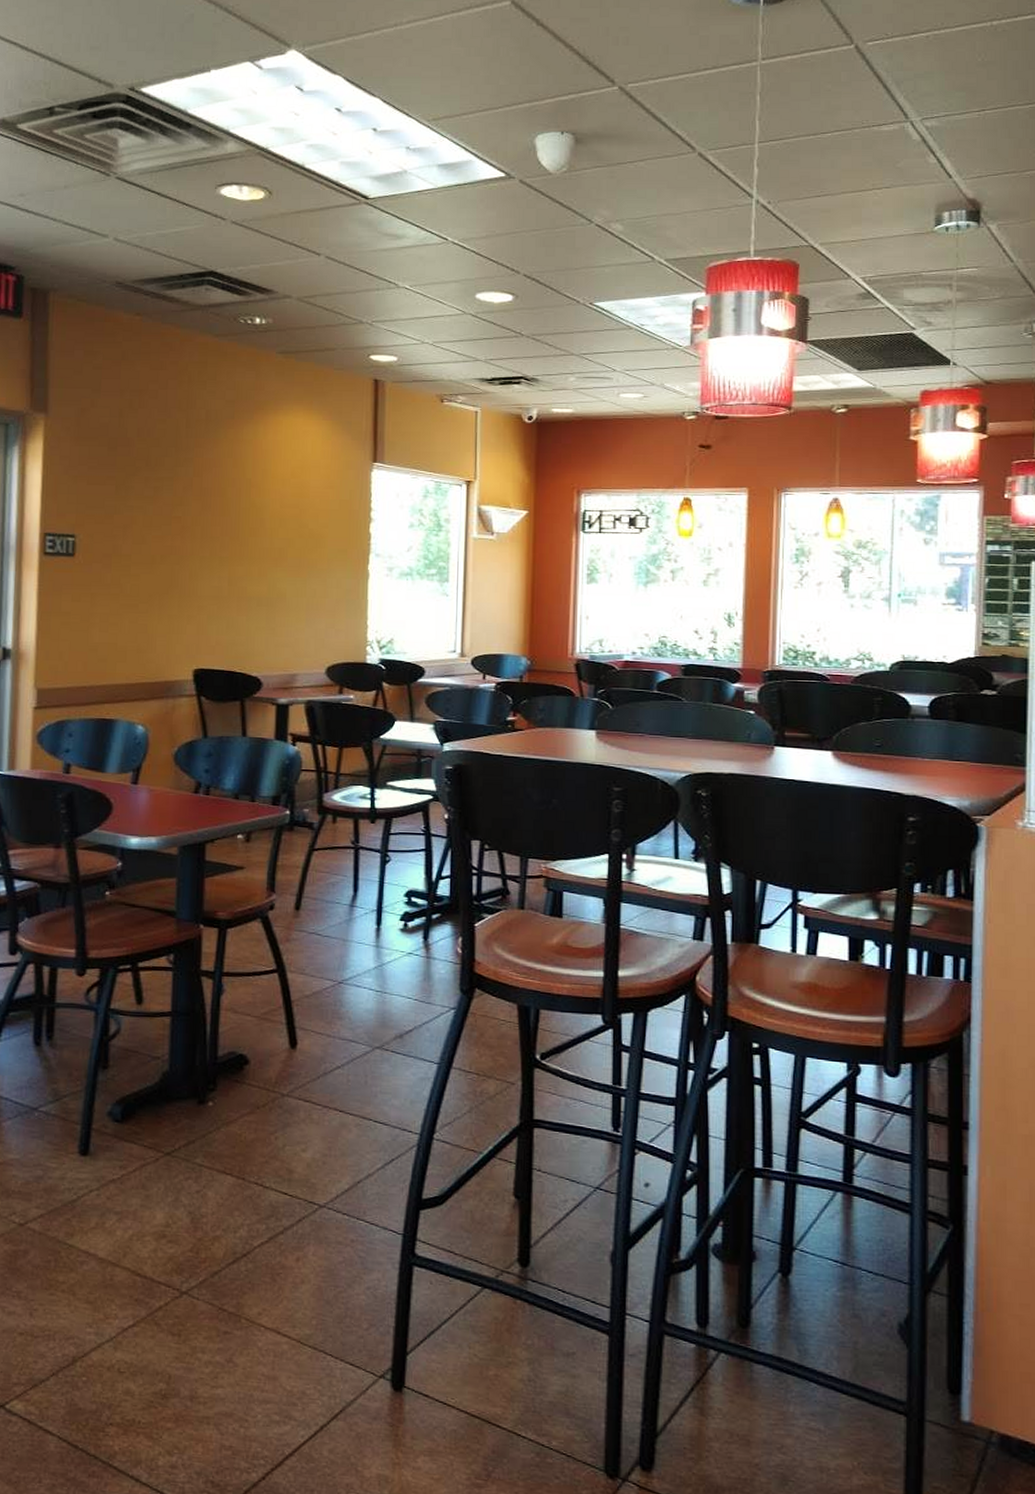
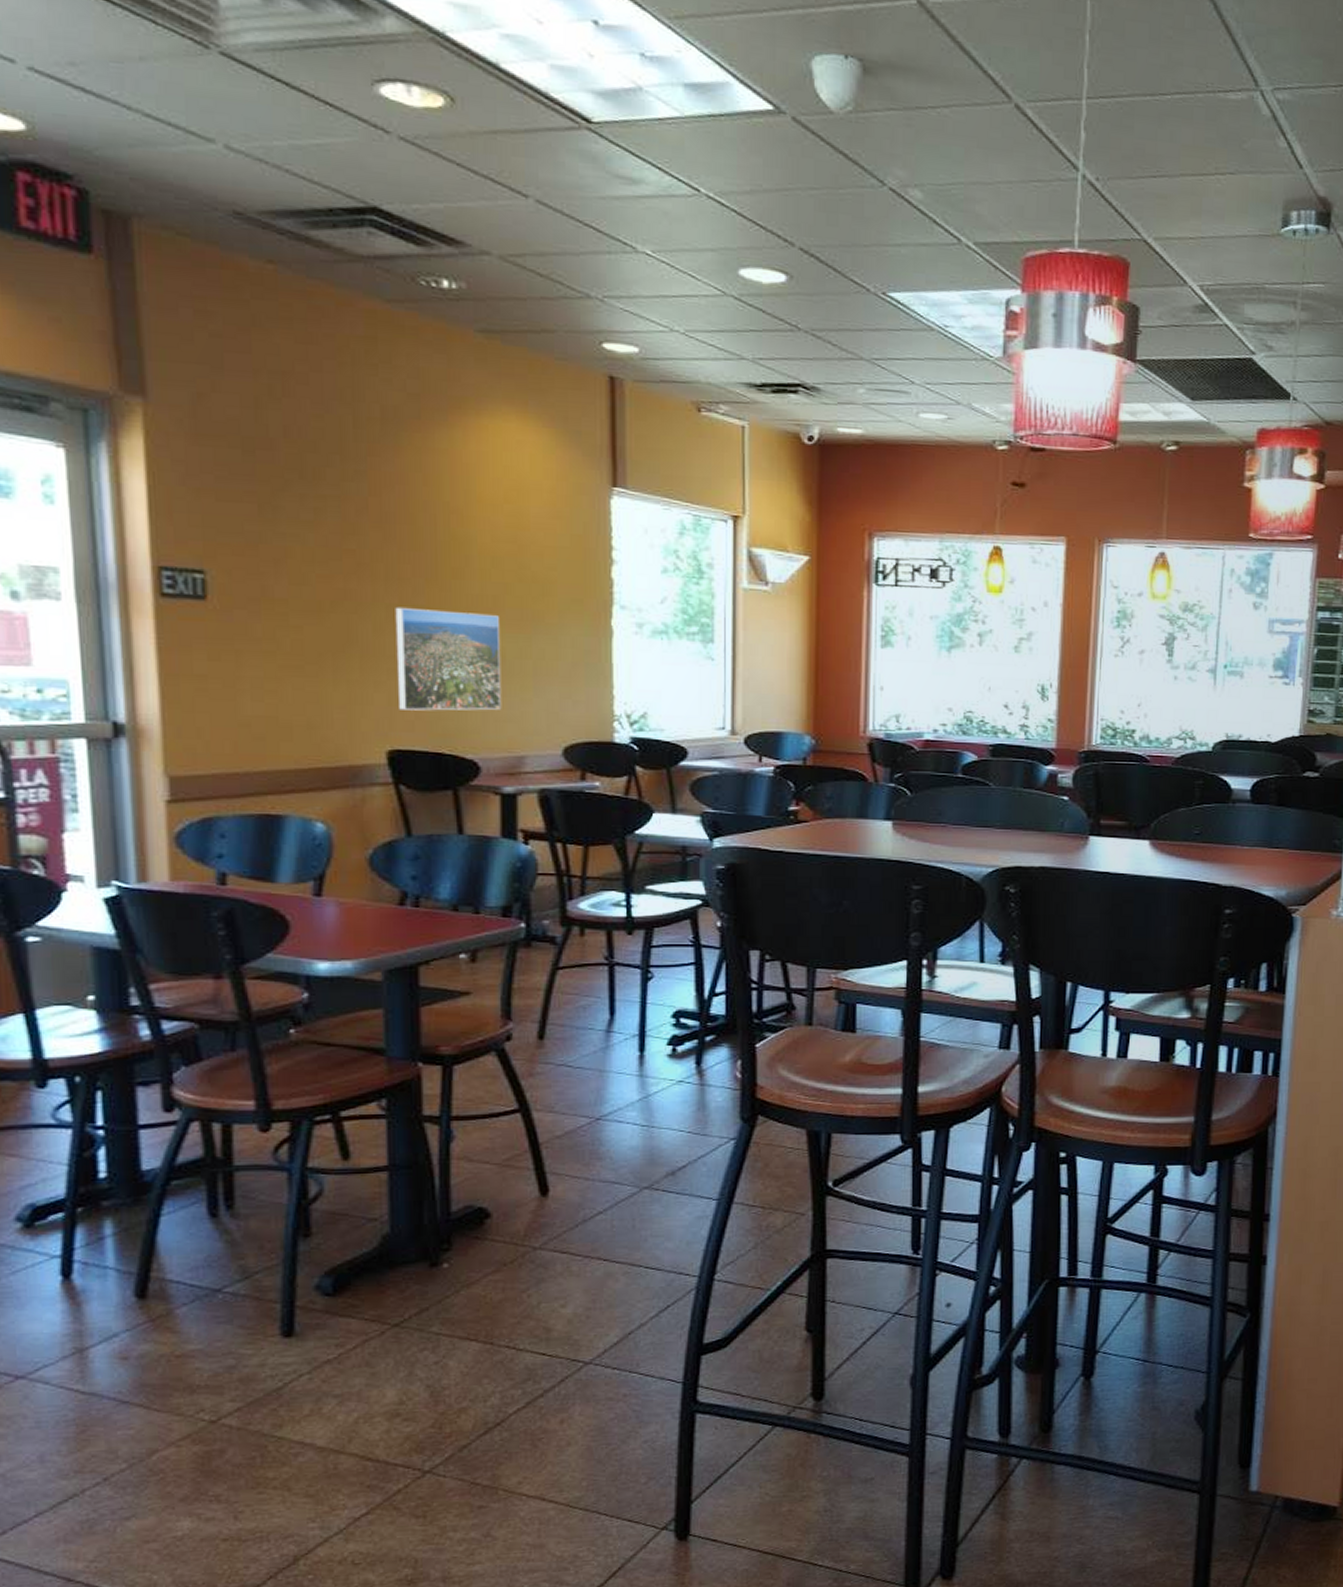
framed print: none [204,558,283,638] -> present [395,607,502,711]

